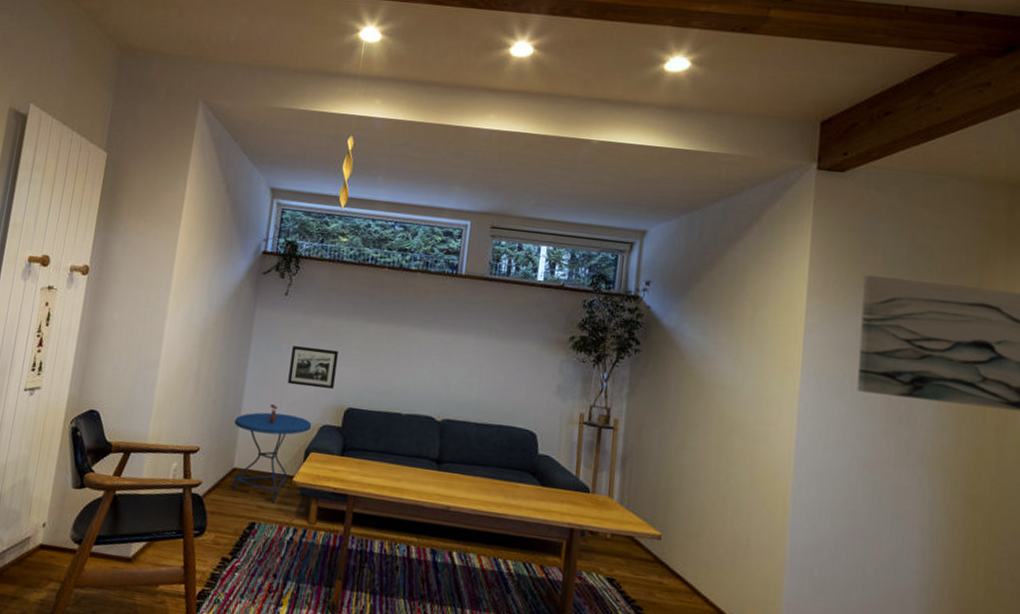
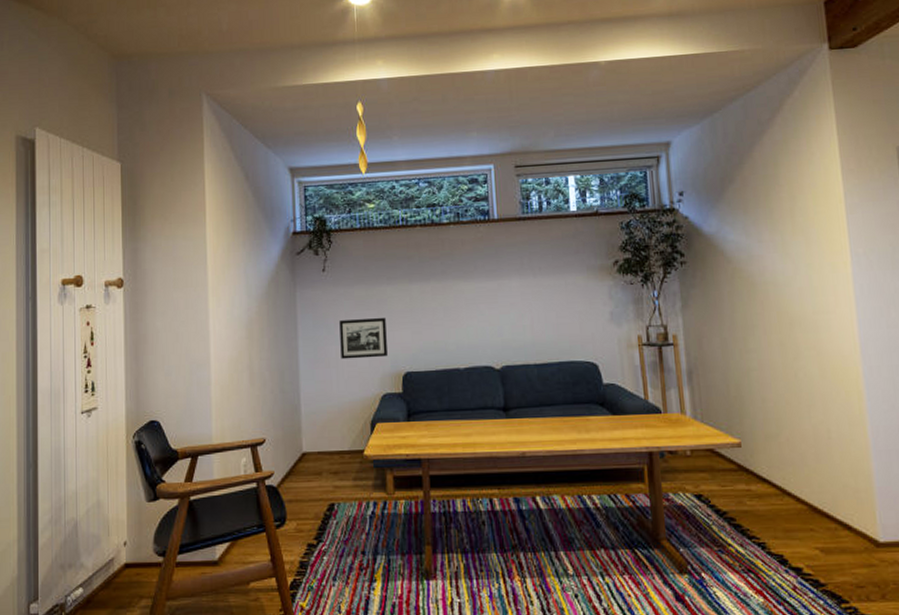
side table: present [233,404,312,505] -> none [295,382,373,482]

